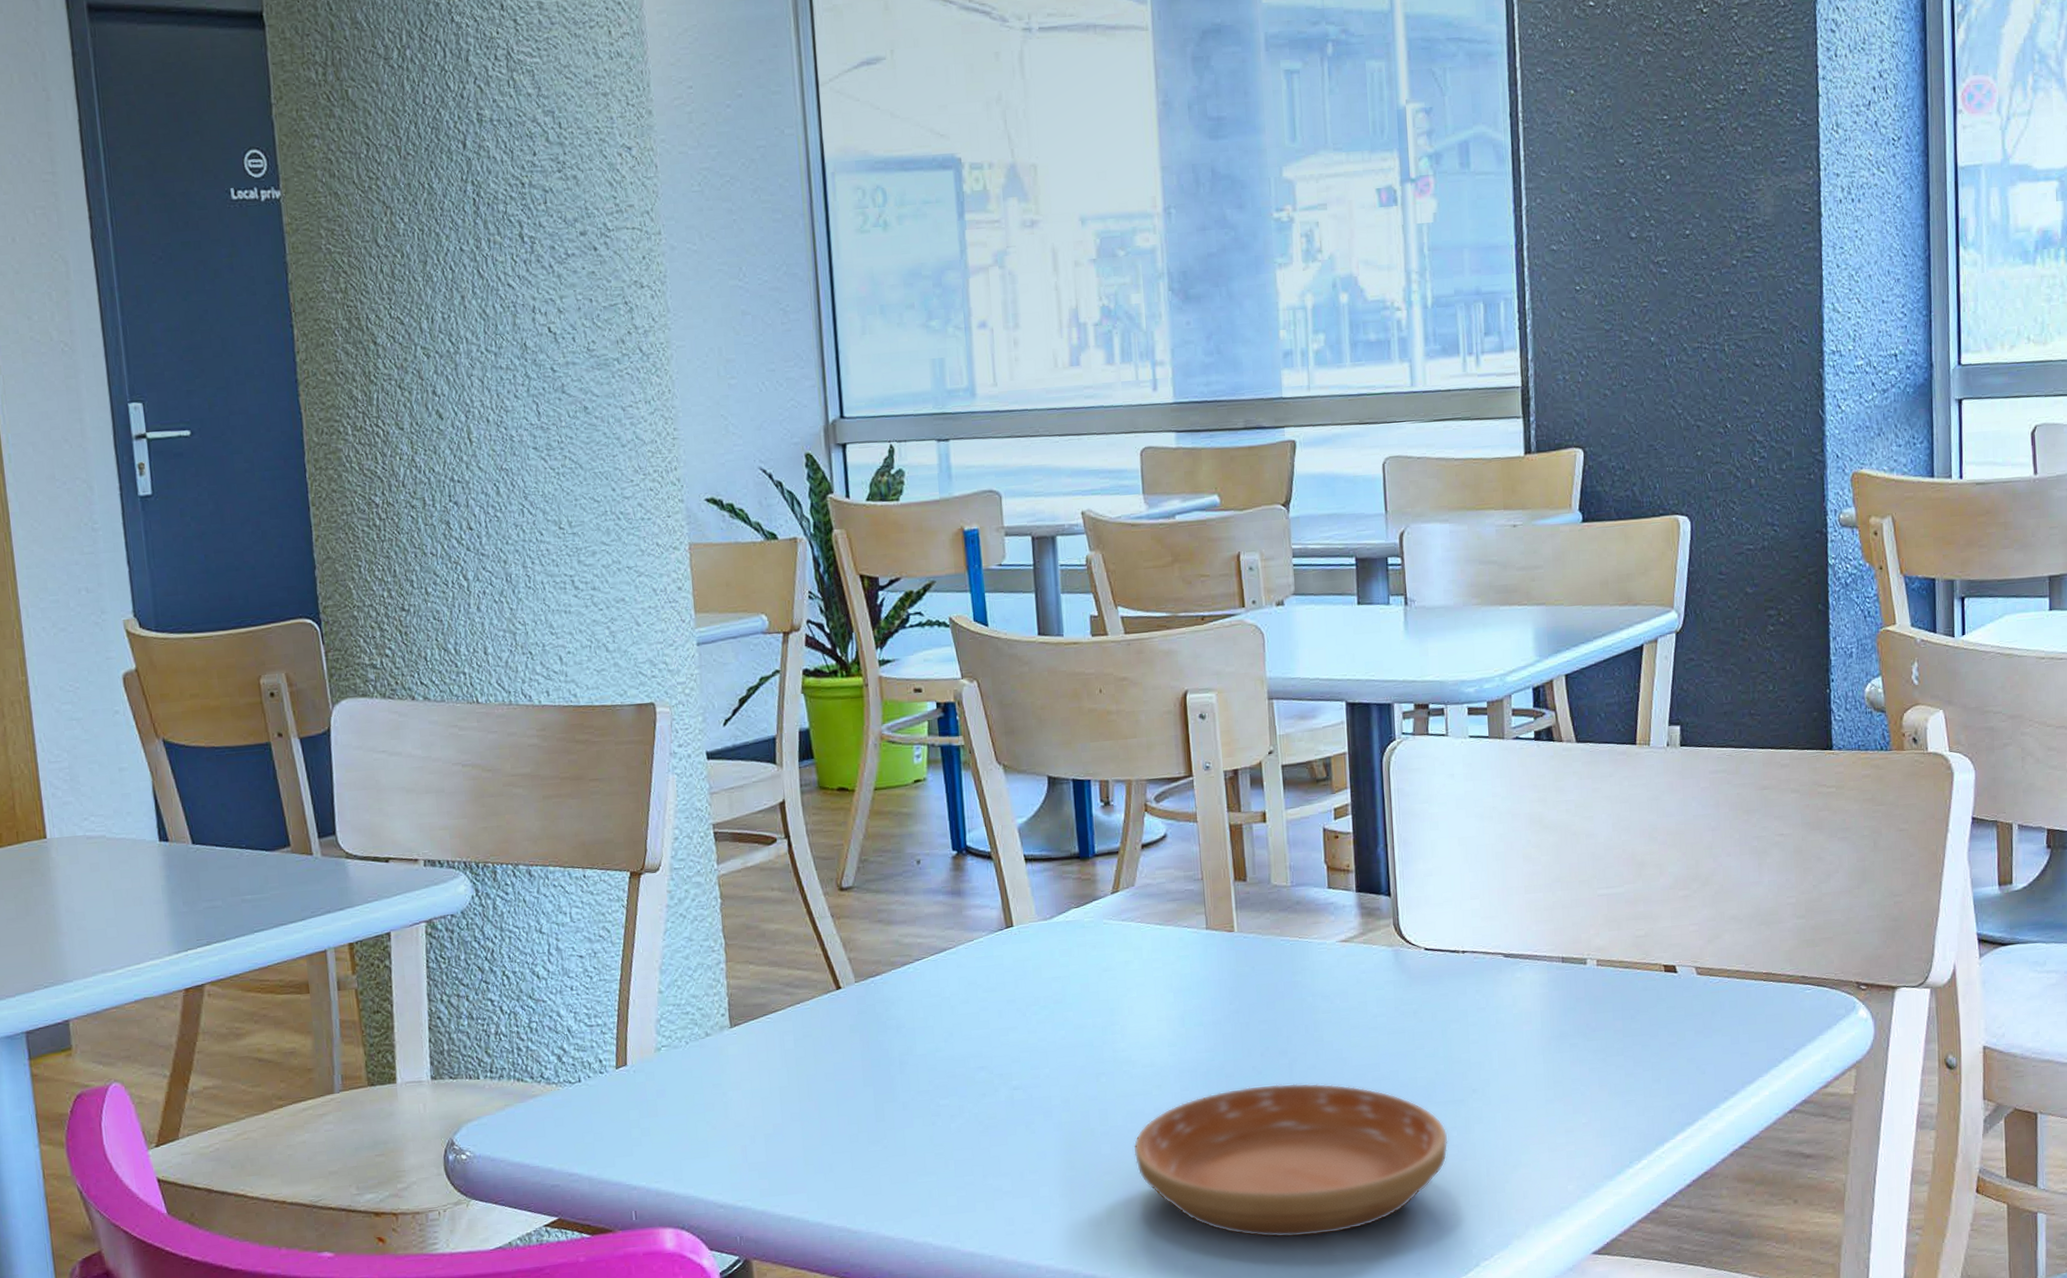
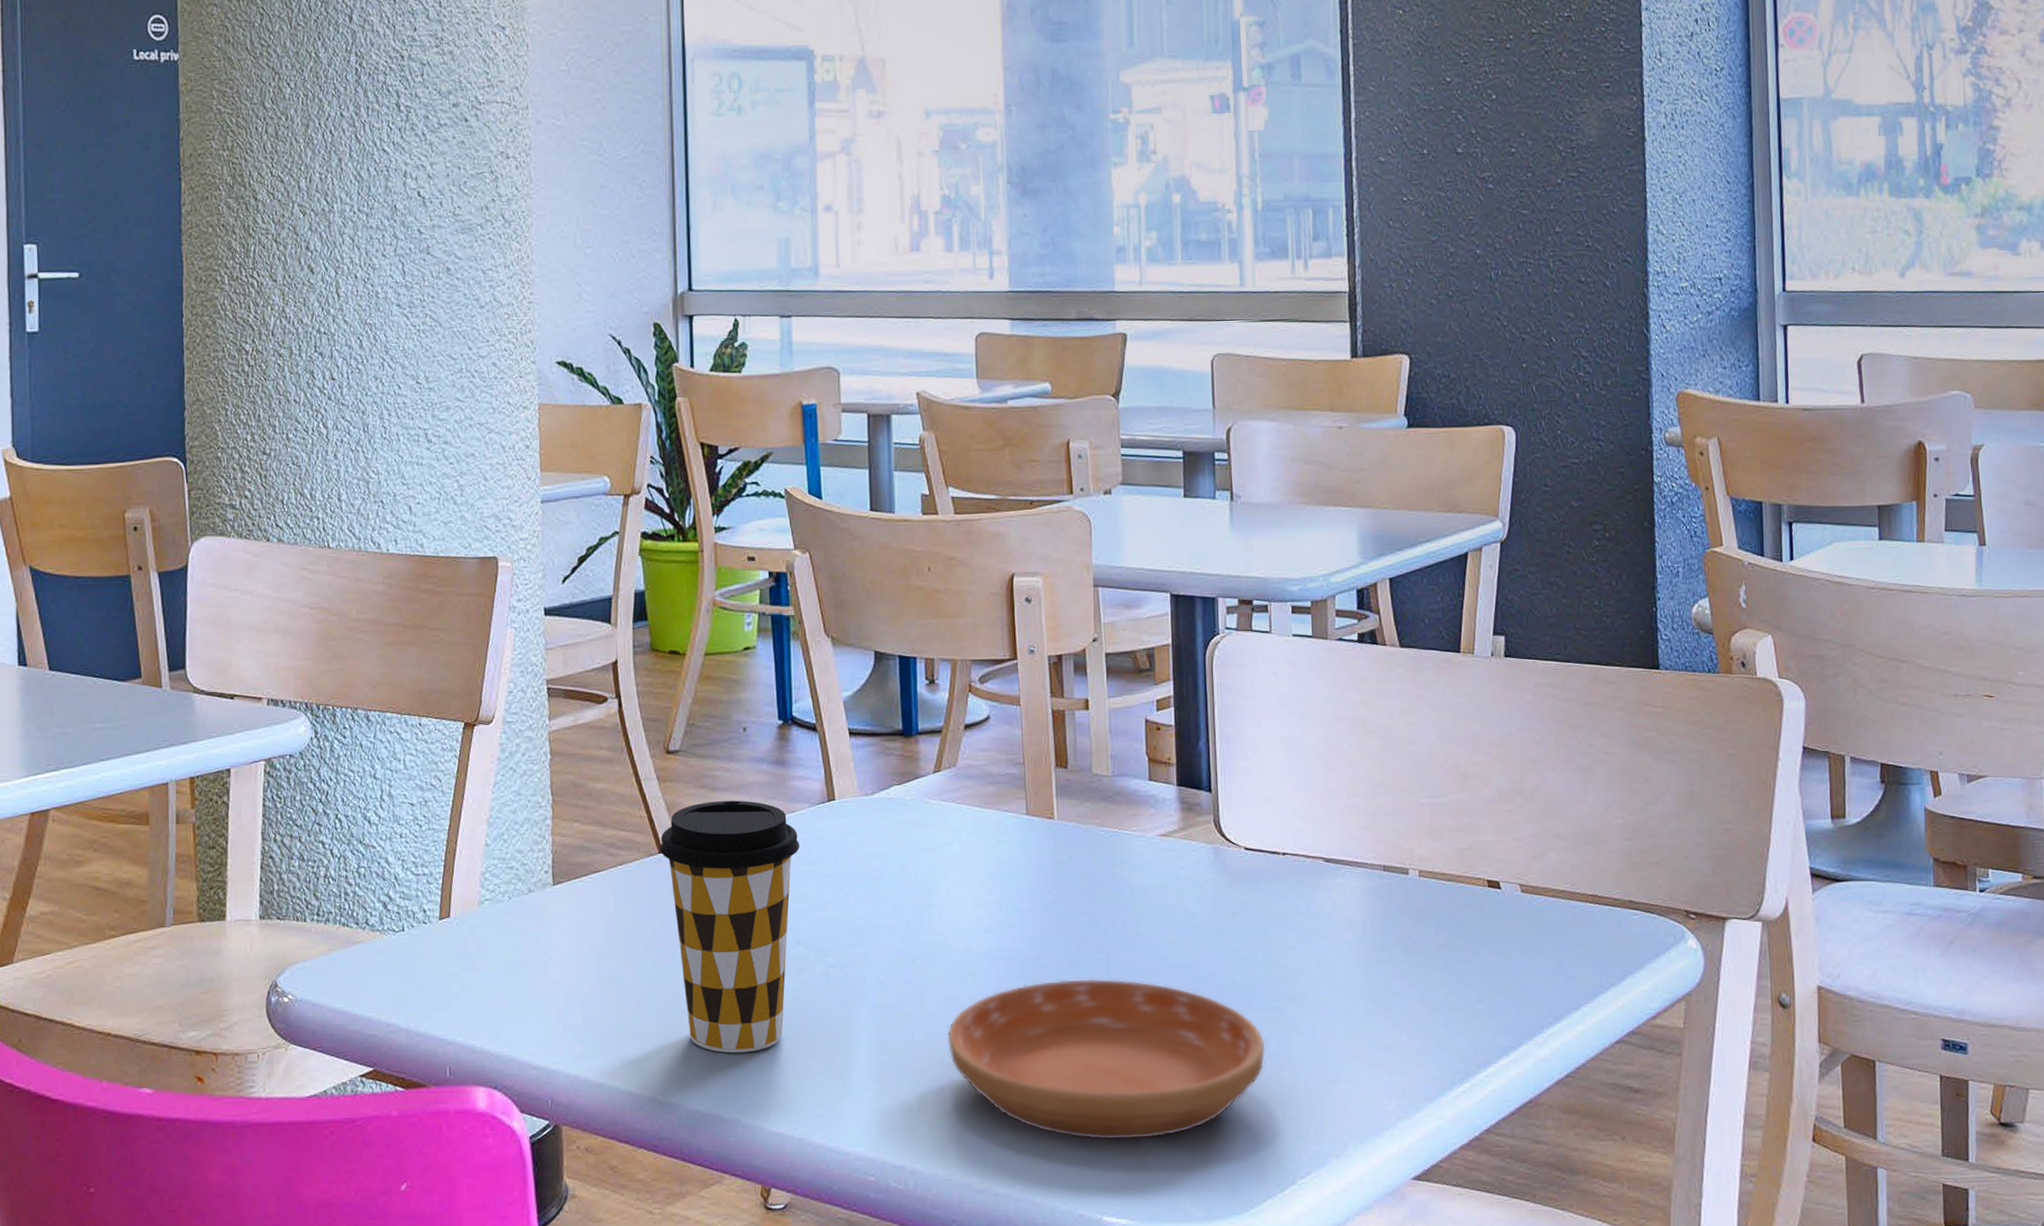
coffee cup: none [837,932,979,1179] -> present [660,800,799,1053]

